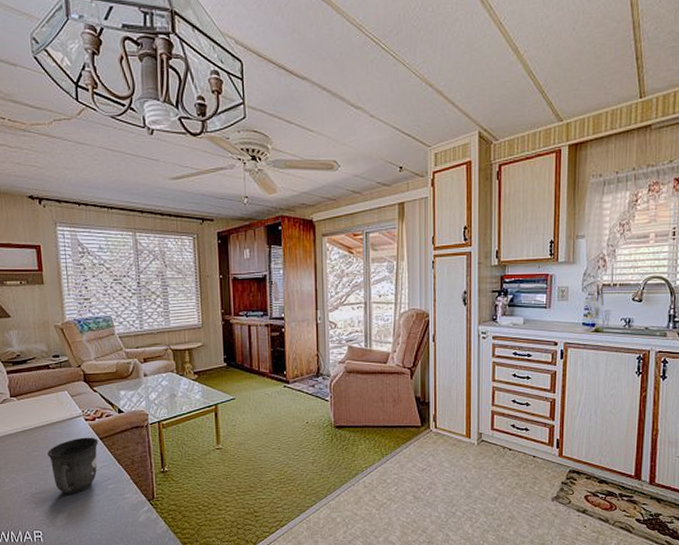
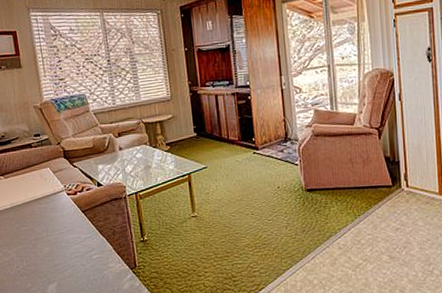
mug: present [47,437,99,494] -> none [35,210,82,266]

